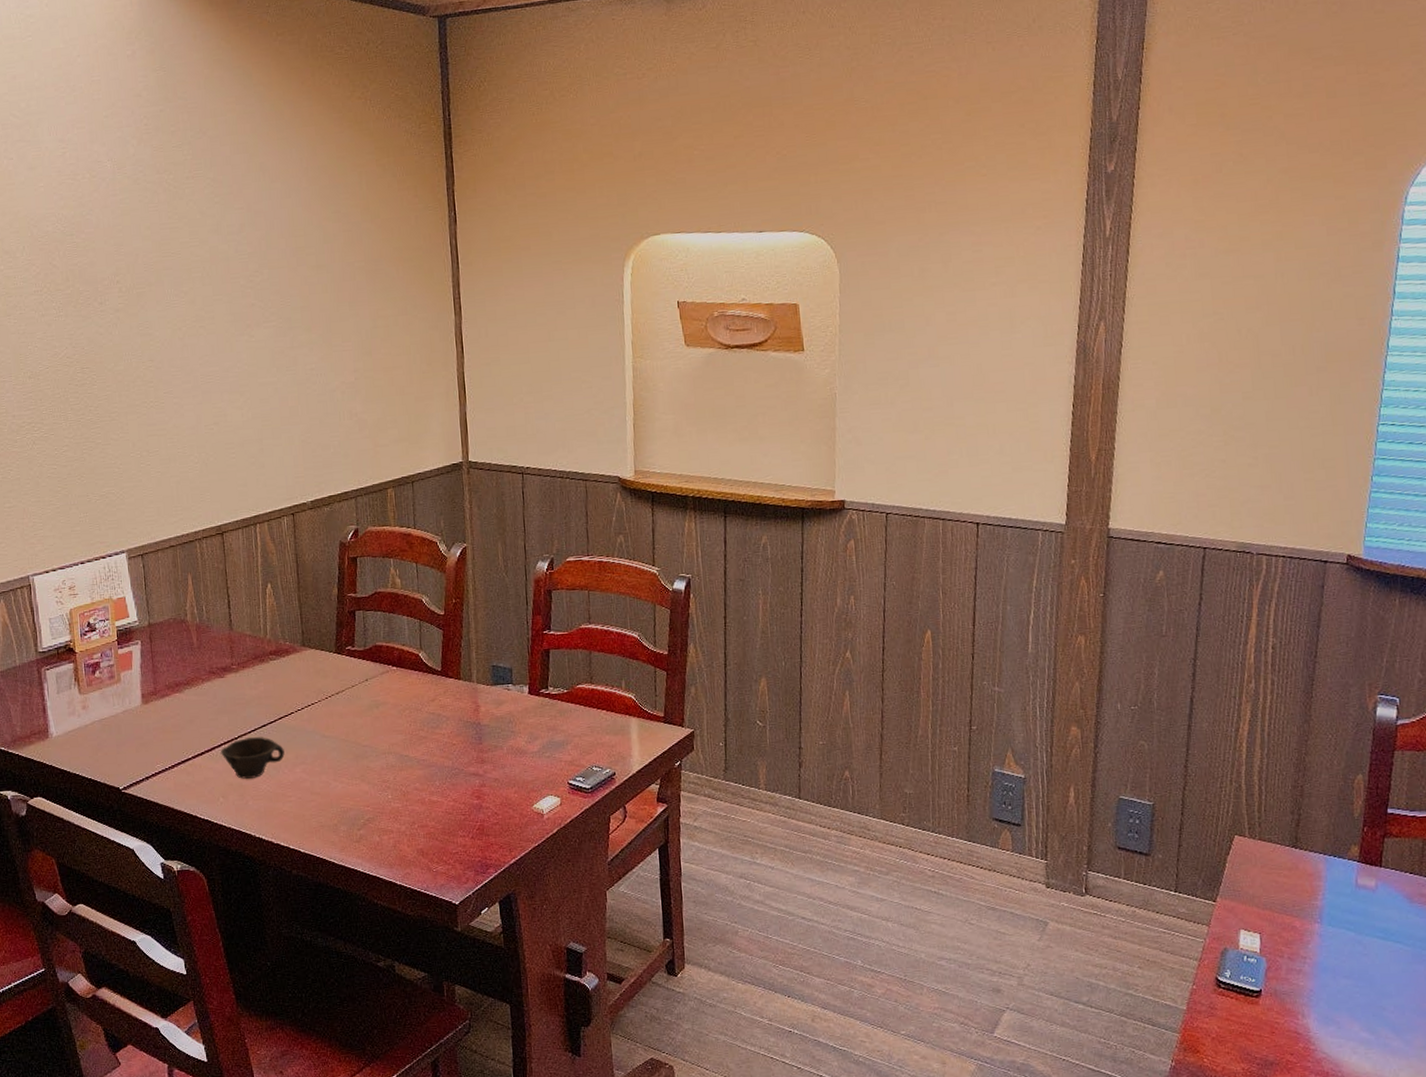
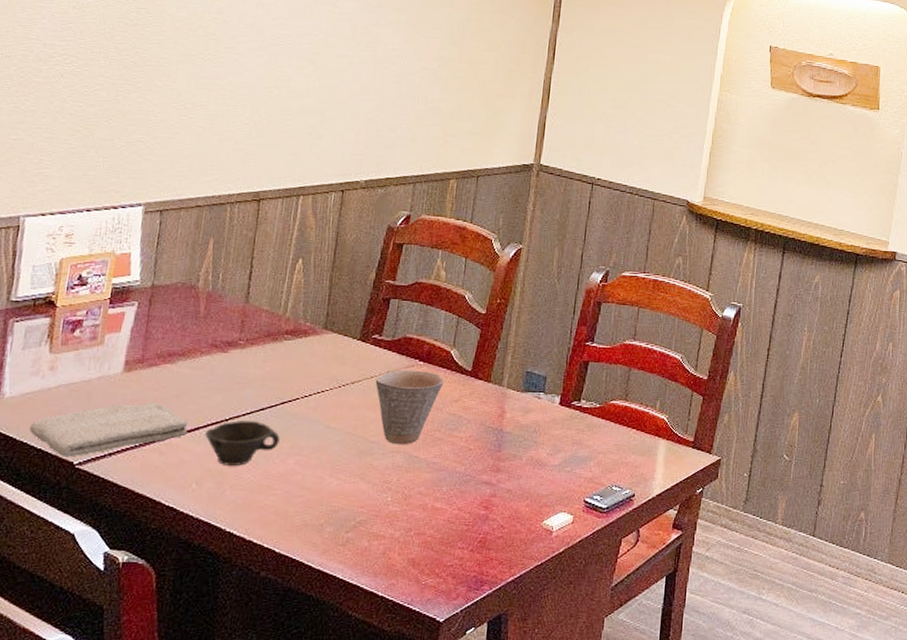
washcloth: none [78,728,206,784] -> present [28,402,189,458]
cup: none [356,675,419,747] -> present [375,370,445,445]

